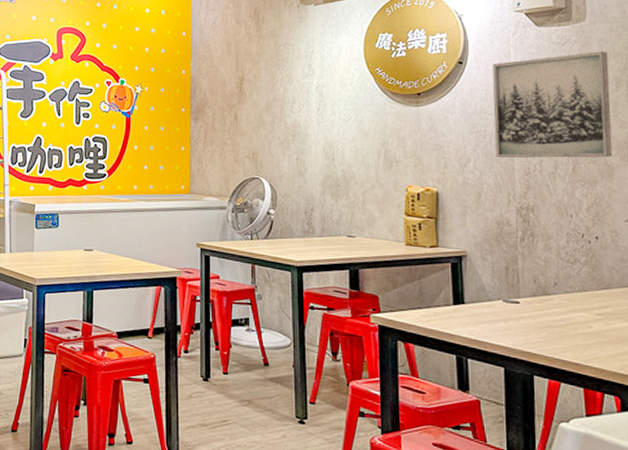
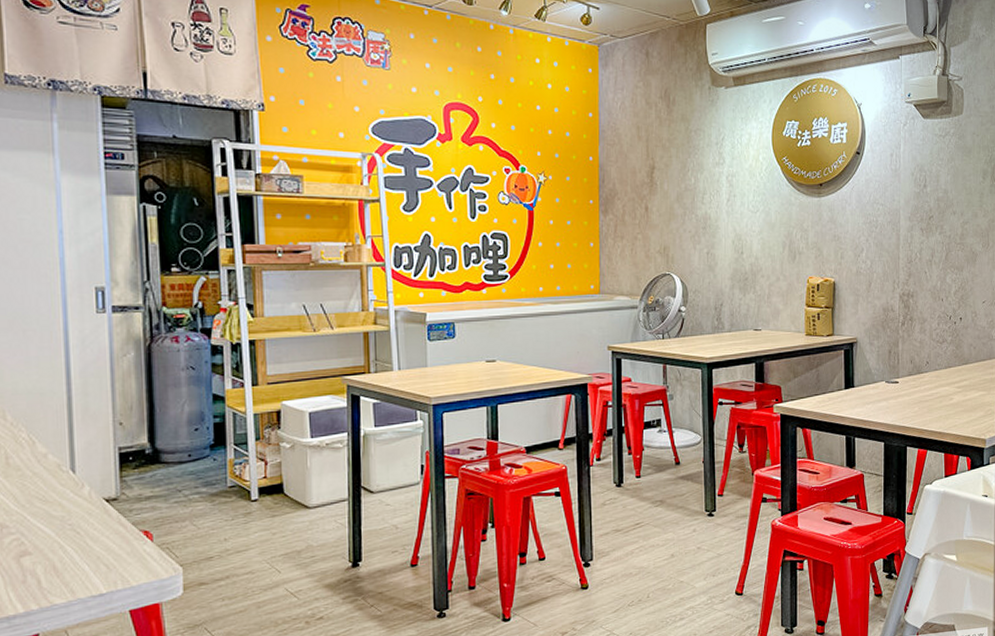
wall art: present [492,52,613,158] -> none [884,144,978,248]

